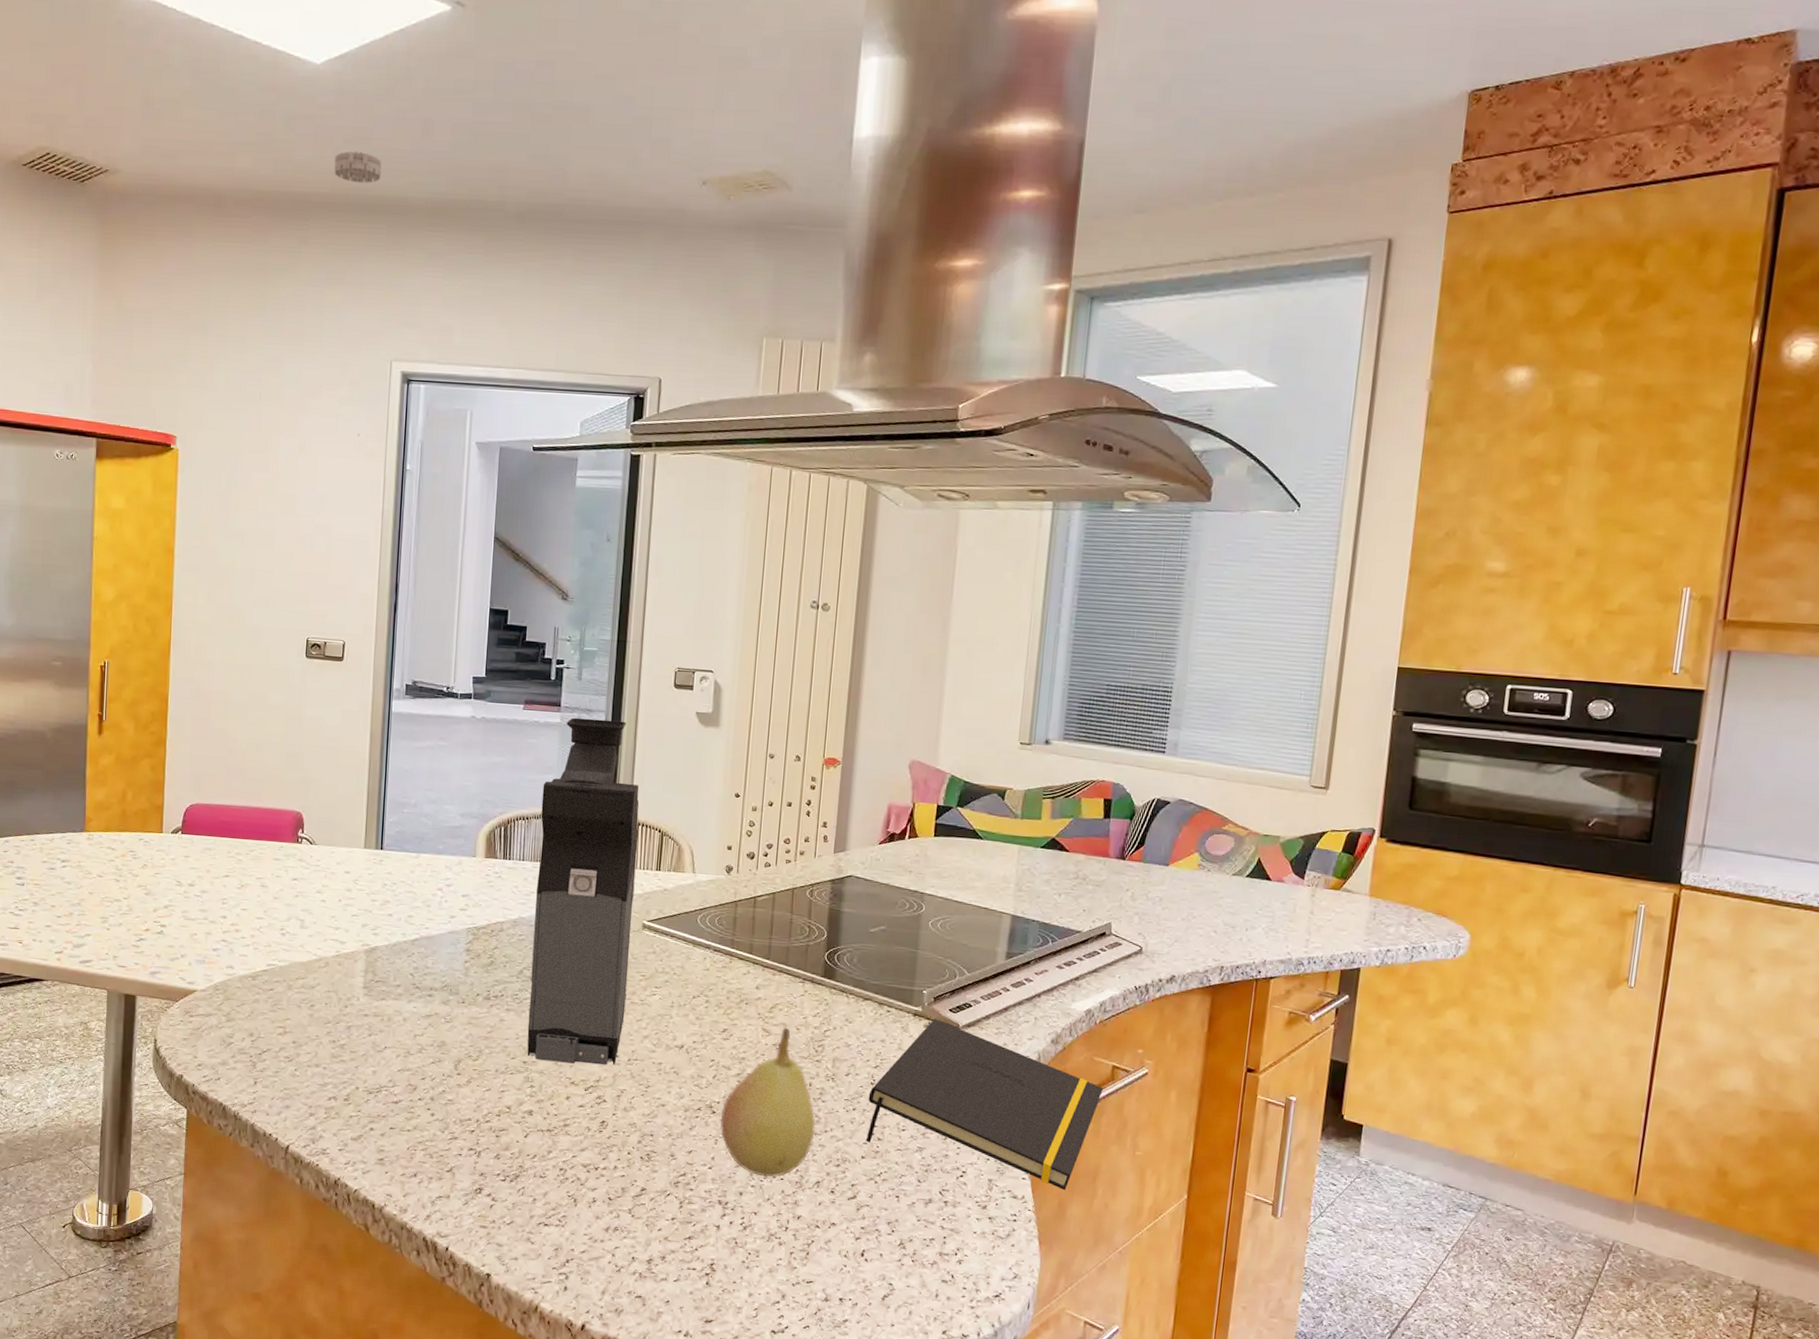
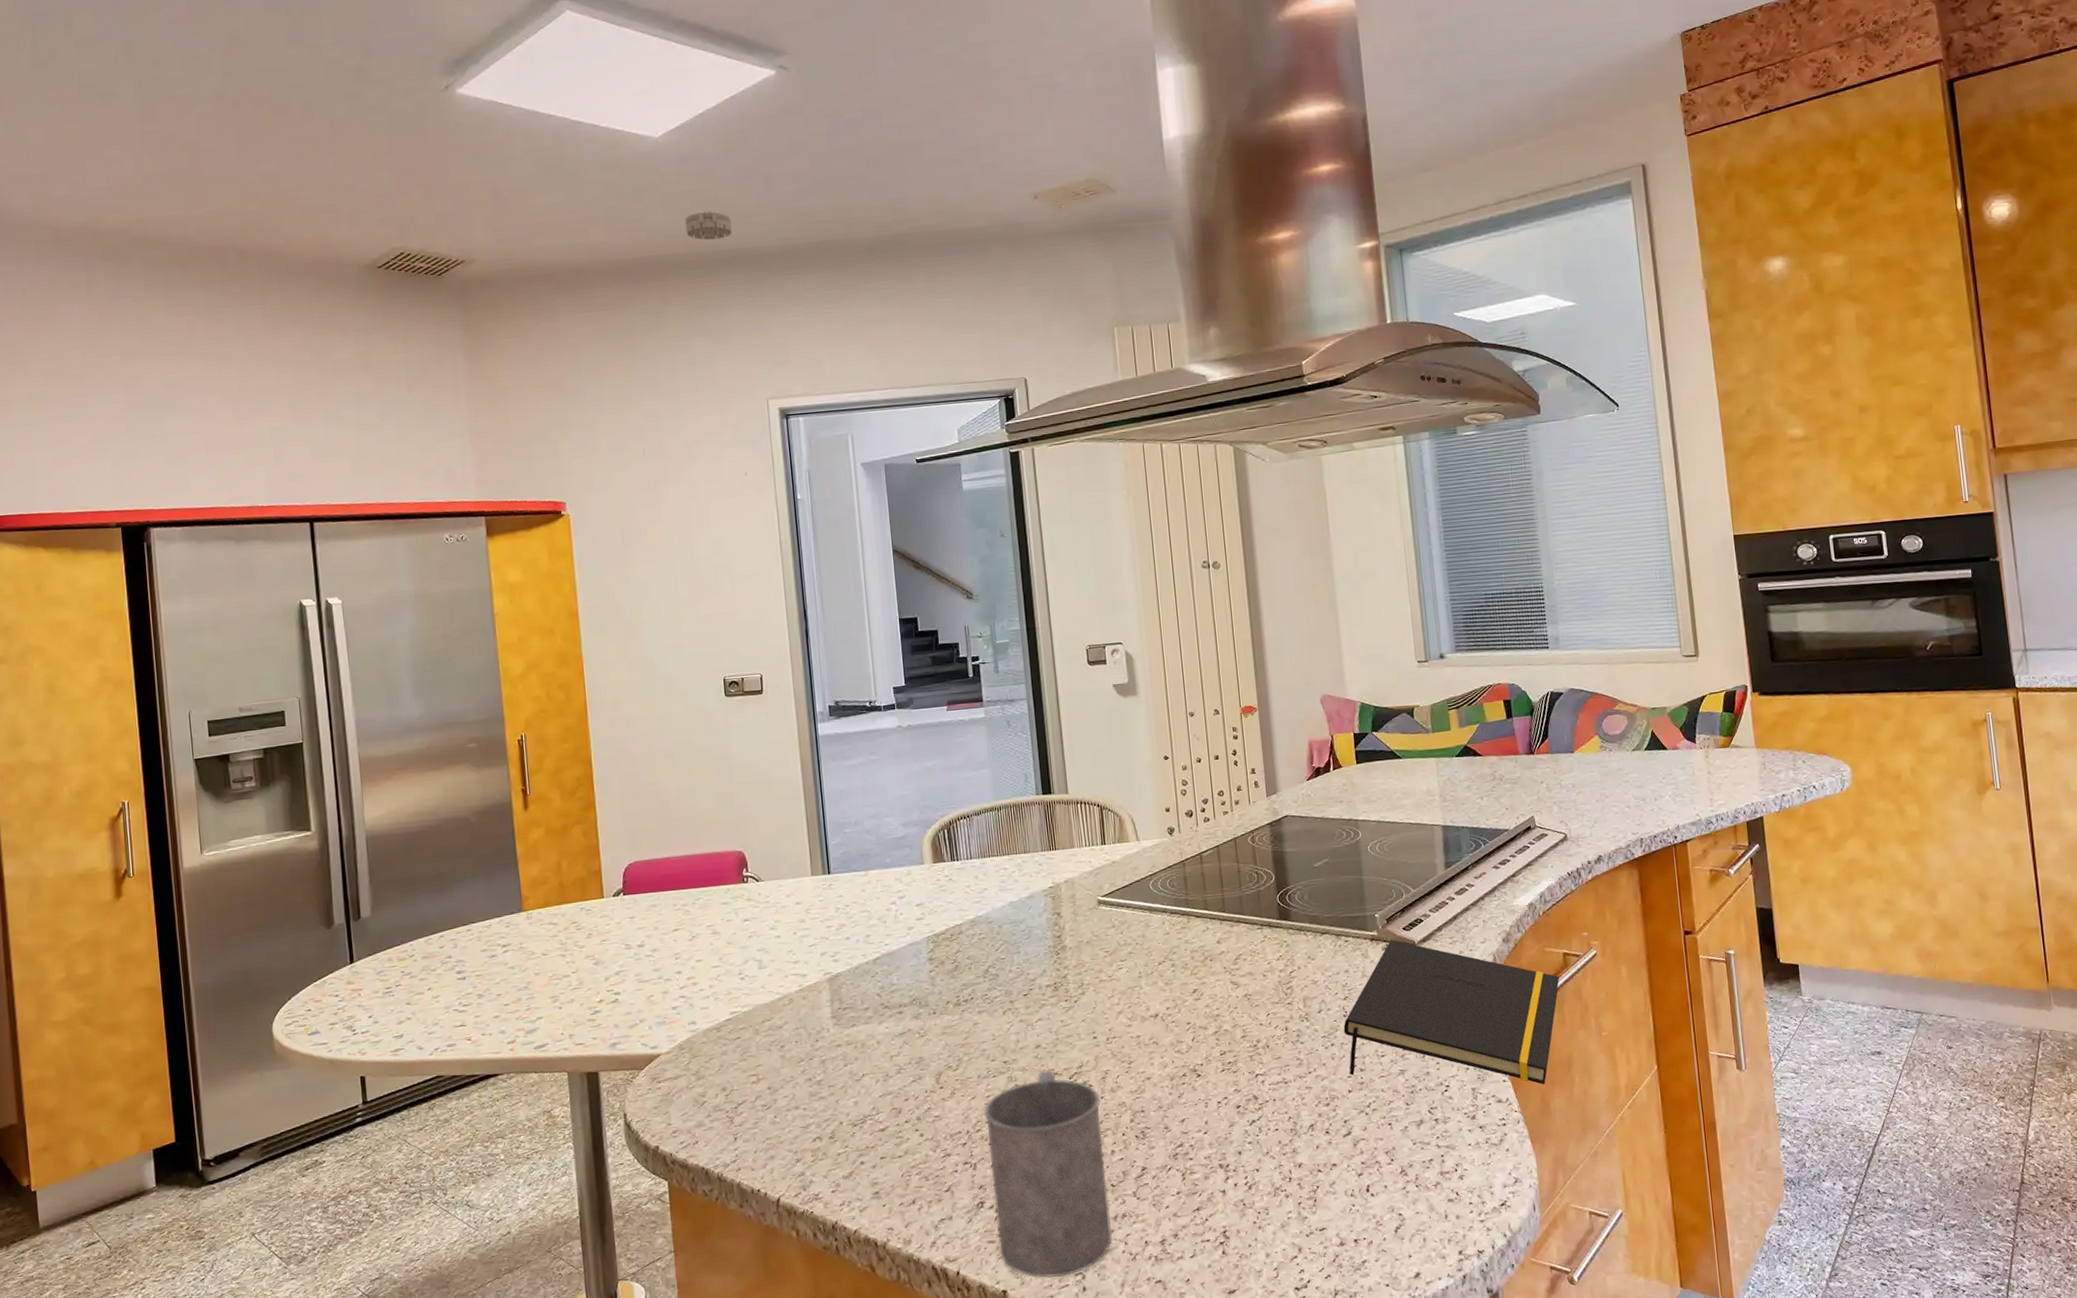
mug: none [490,1076,612,1273] -> present [984,1068,1113,1278]
coffee maker: present [527,717,639,1065] -> none [978,705,1096,1057]
fruit: present [720,1027,816,1178] -> none [1205,976,1300,1132]

